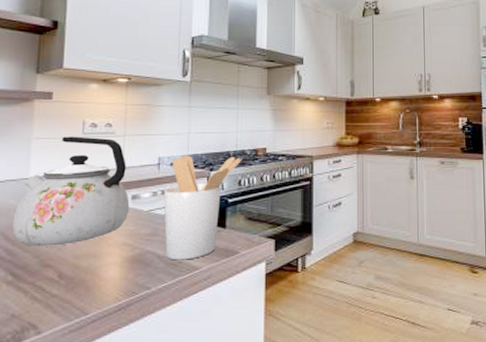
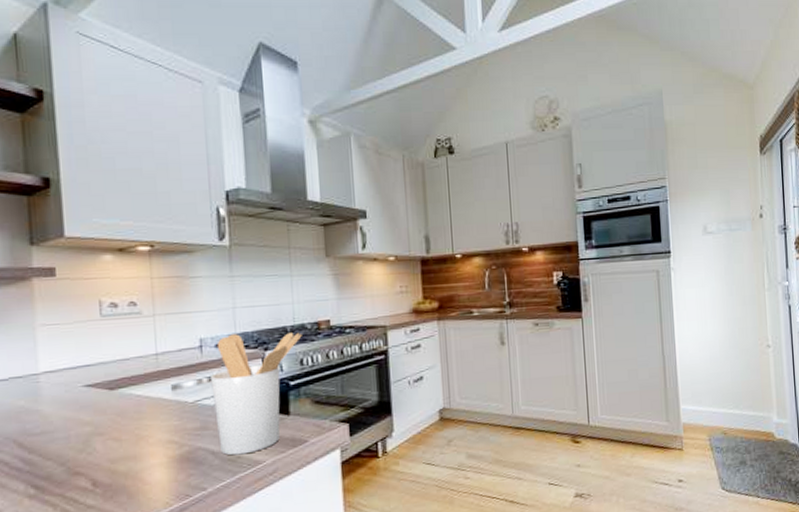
kettle: present [12,136,130,247] -> none [25,319,171,453]

